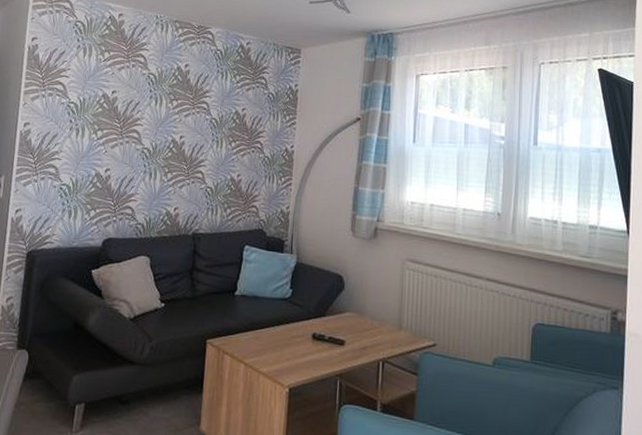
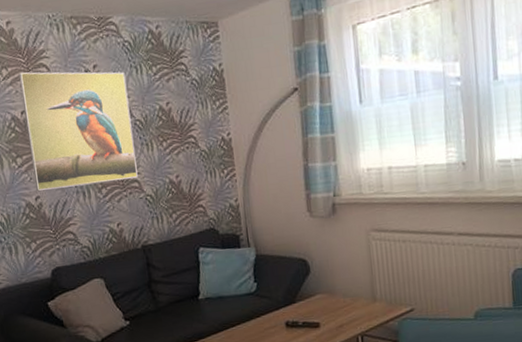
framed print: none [107,57,212,169] -> present [18,71,138,191]

